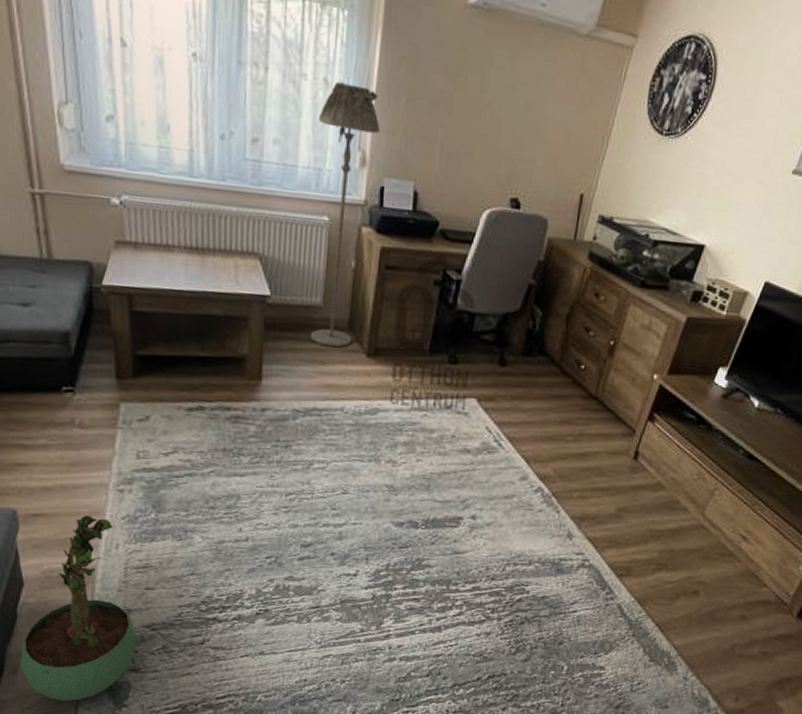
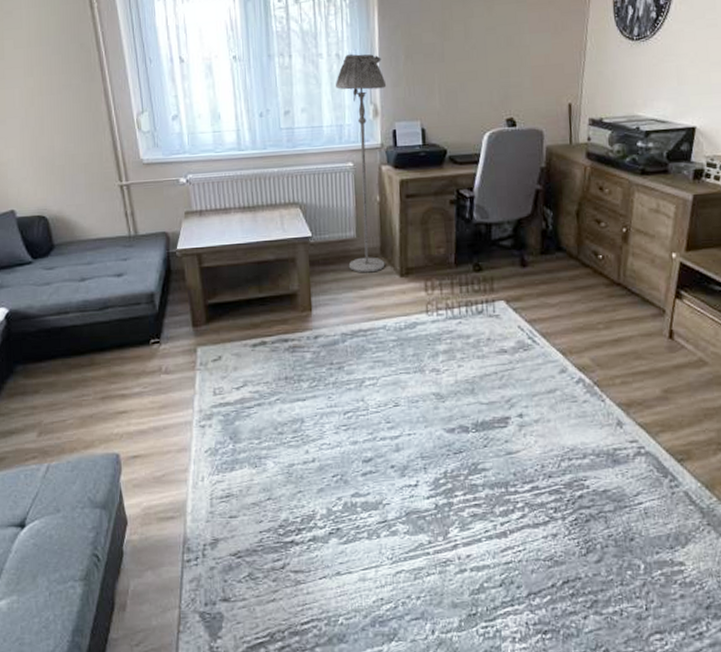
potted plant: present [20,515,137,702] -> none [127,453,225,637]

